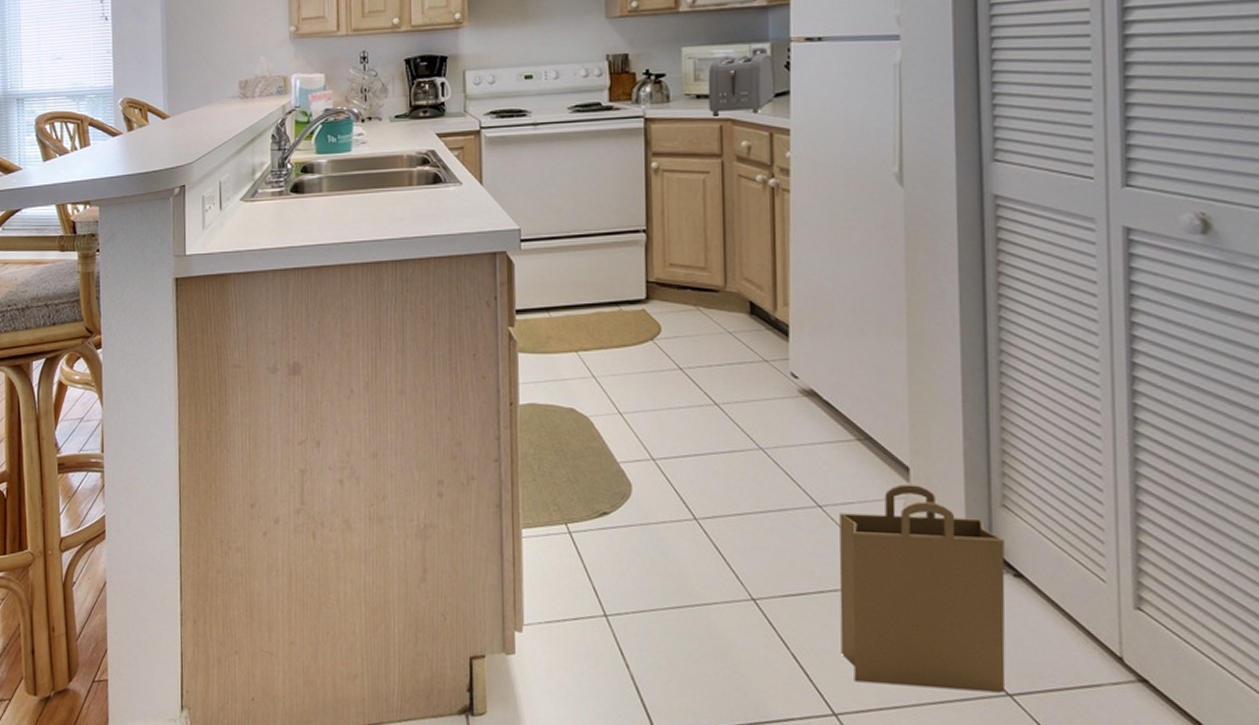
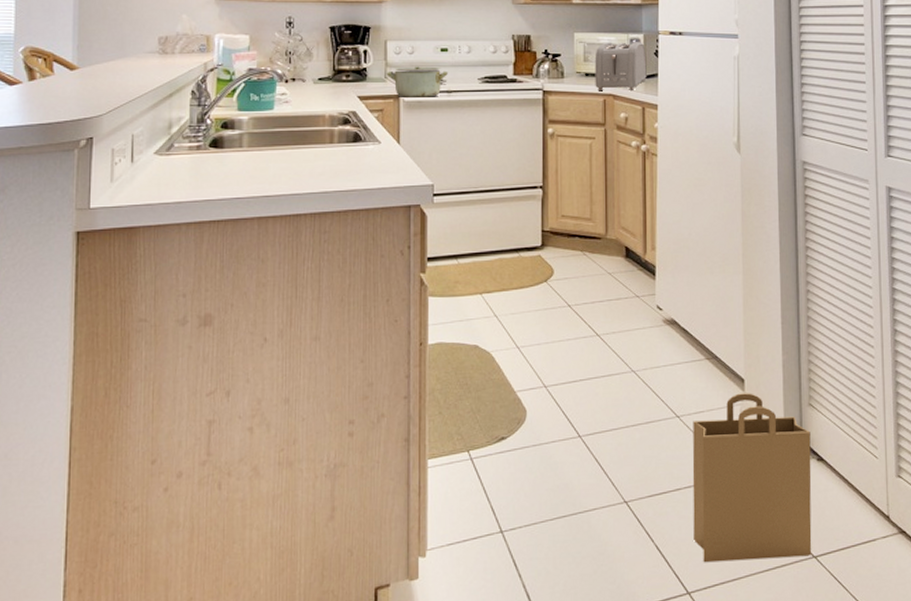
cooking pot: none [465,96,535,133] -> present [386,66,449,97]

